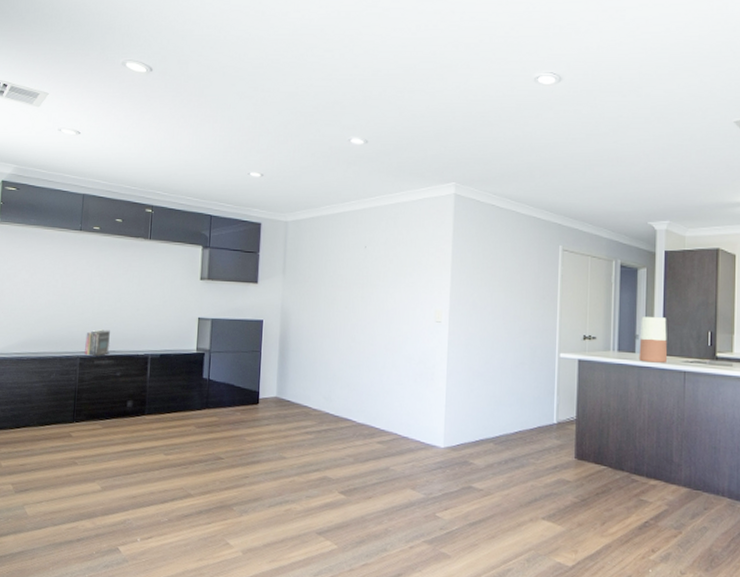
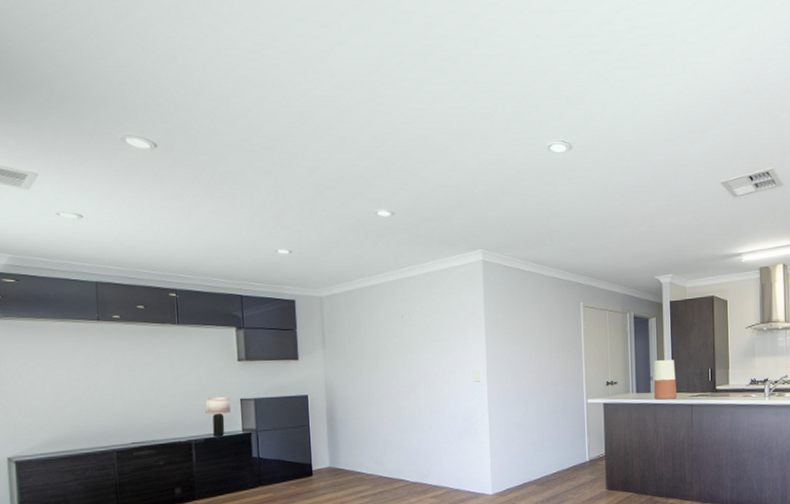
books: present [85,329,110,356] -> none [120,420,148,448]
table lamp: none [164,312,189,354] -> present [205,396,231,437]

